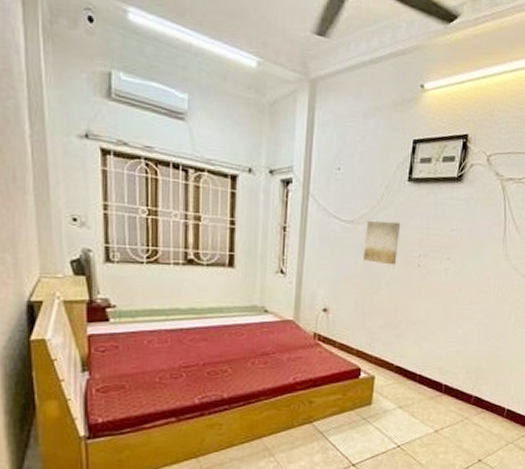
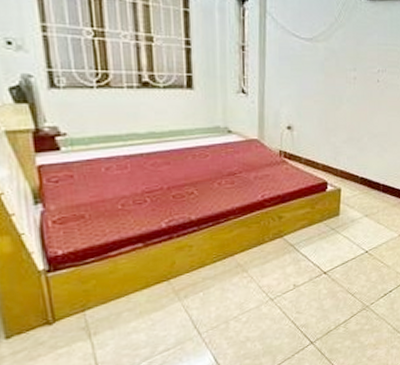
wall art: present [363,220,401,265] -> none [324,38,359,81]

